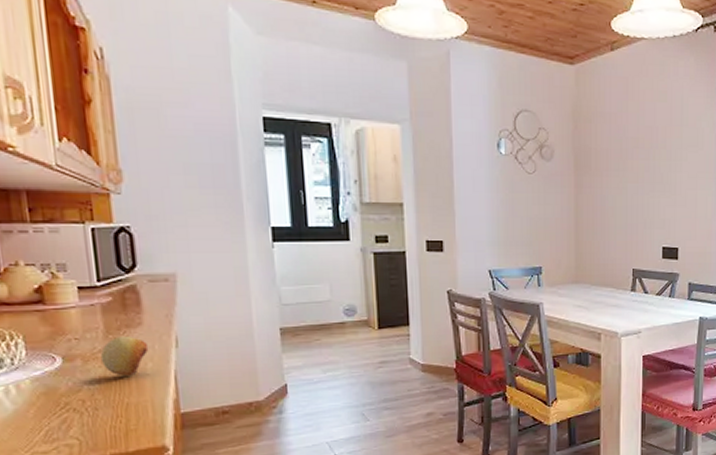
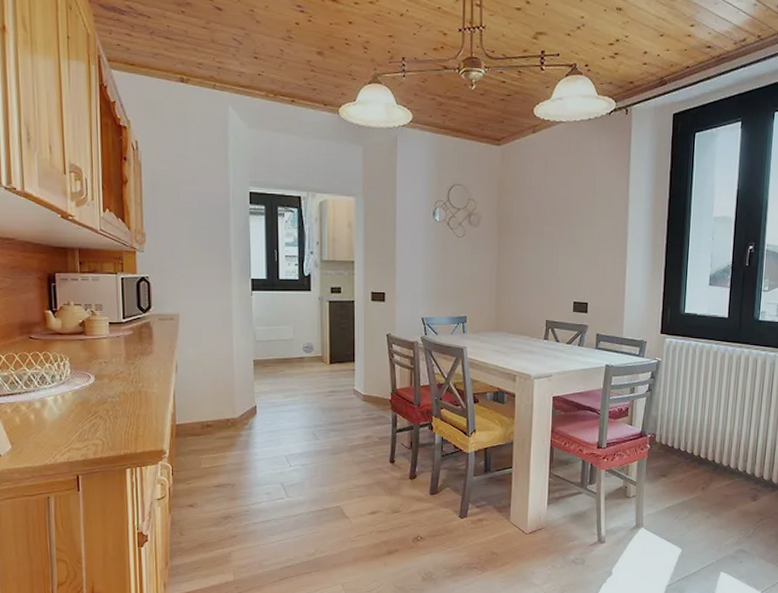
fruit: present [101,337,149,376] -> none [122,362,156,393]

